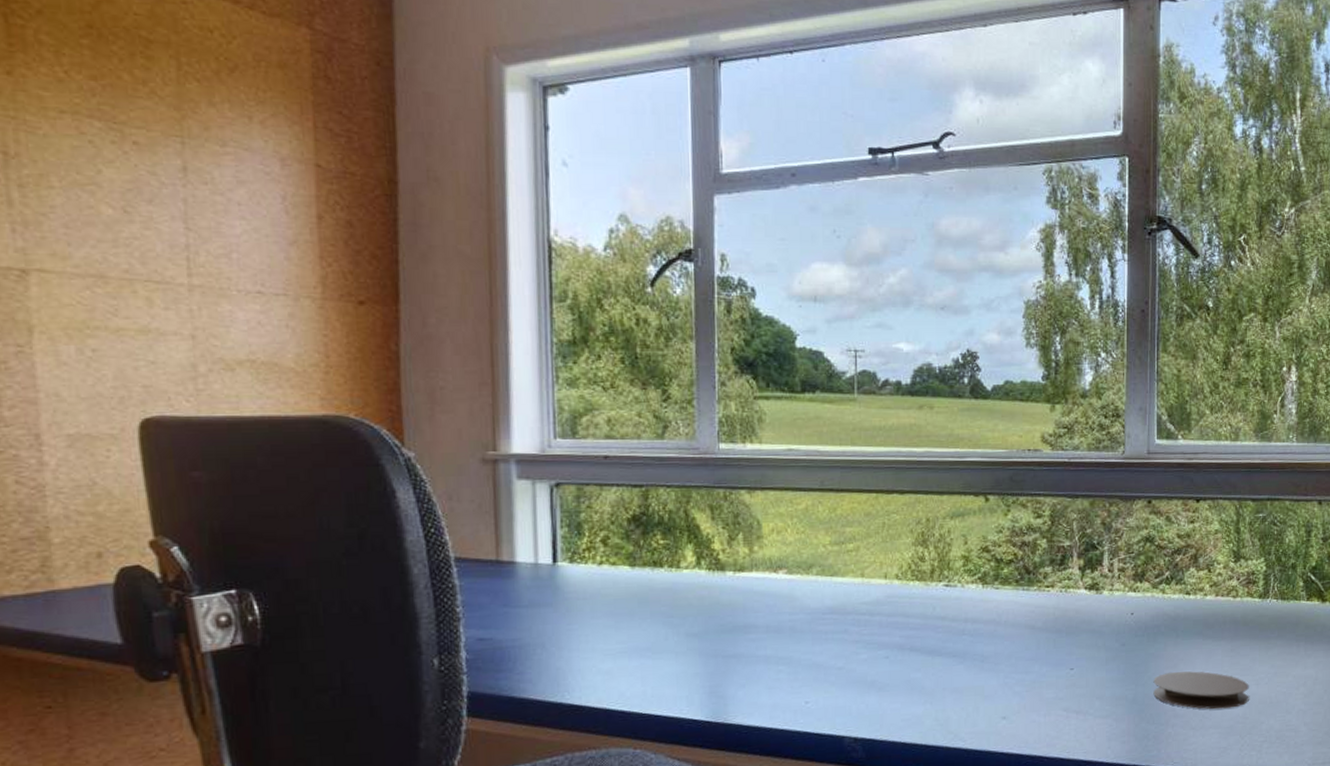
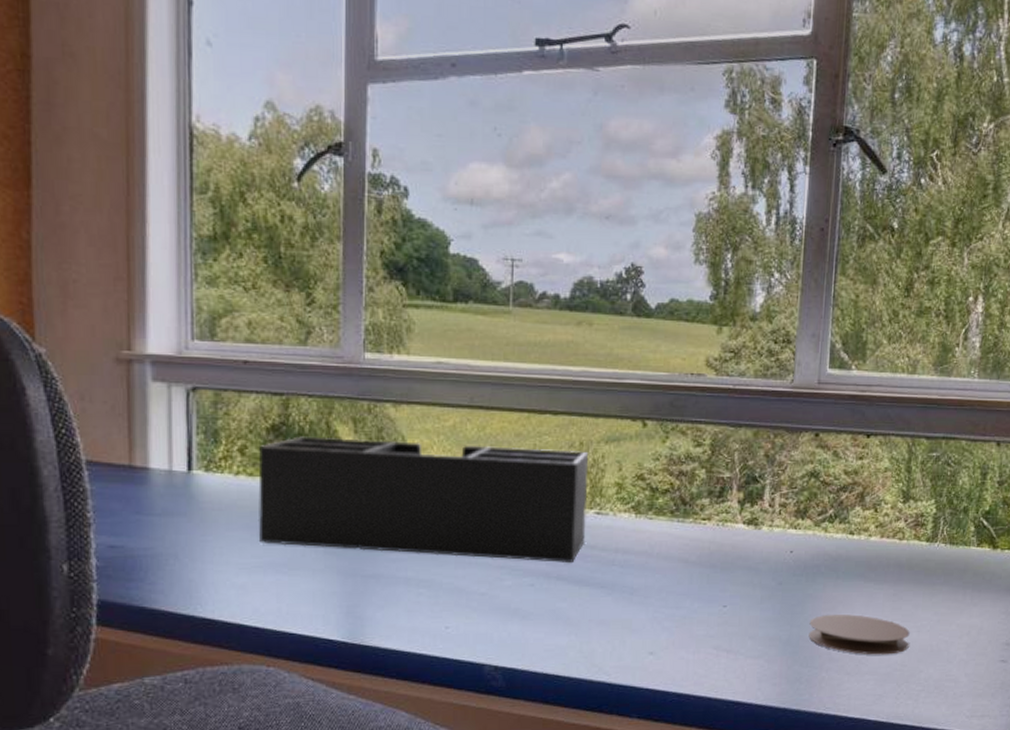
desk organizer: none [620,524,936,634] -> present [258,436,589,562]

